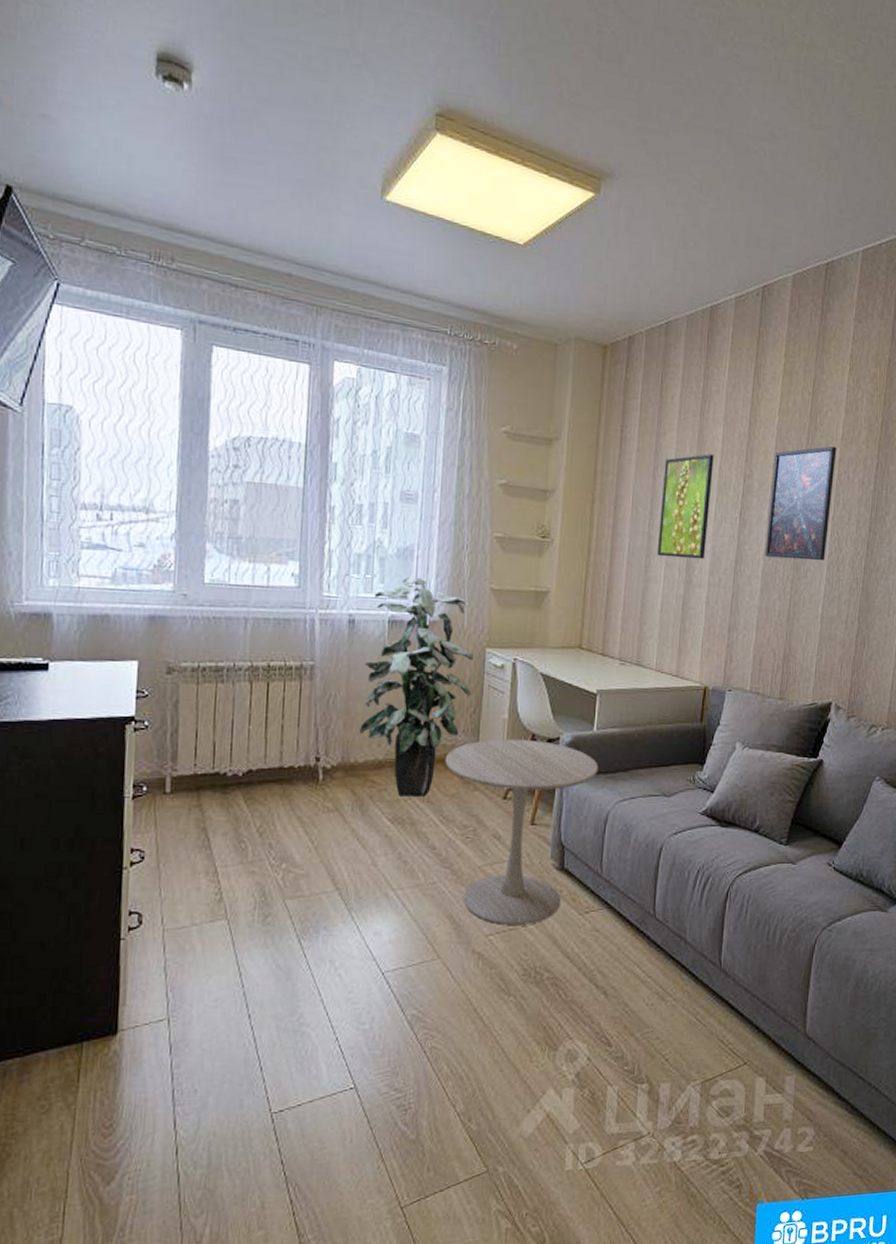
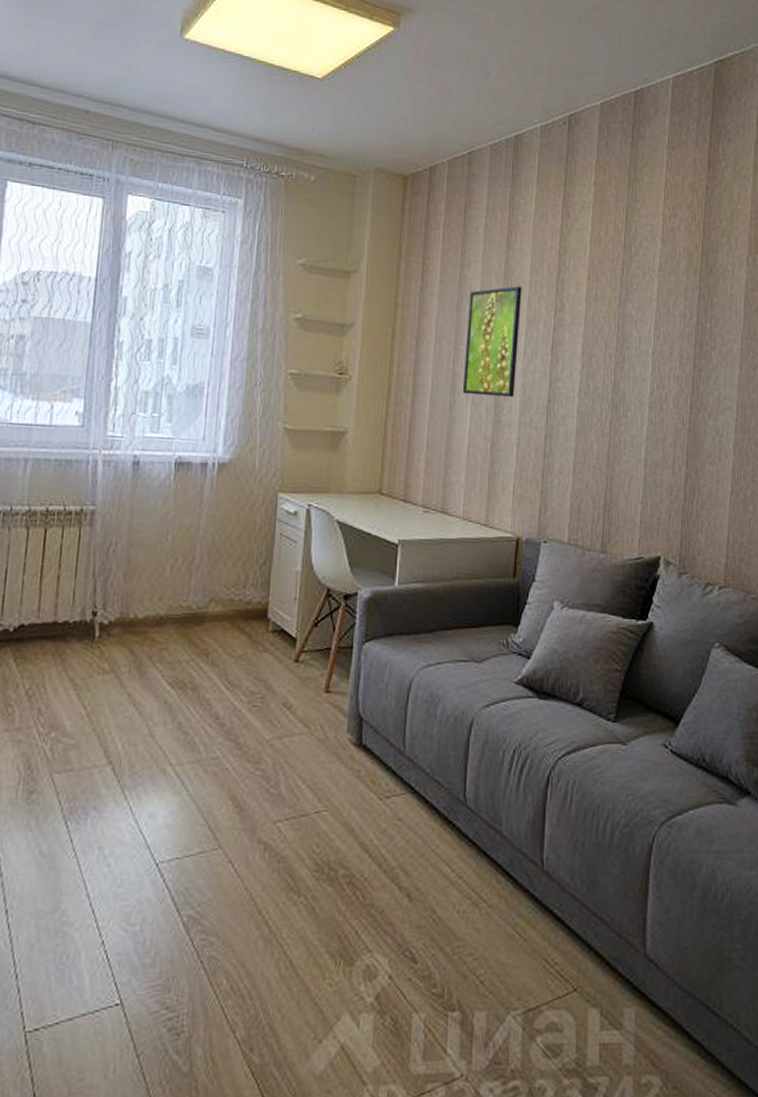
indoor plant: present [360,577,474,797] -> none [141,415,265,658]
side table: present [445,739,598,925] -> none [231,593,400,810]
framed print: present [765,445,837,561] -> none [580,276,654,400]

